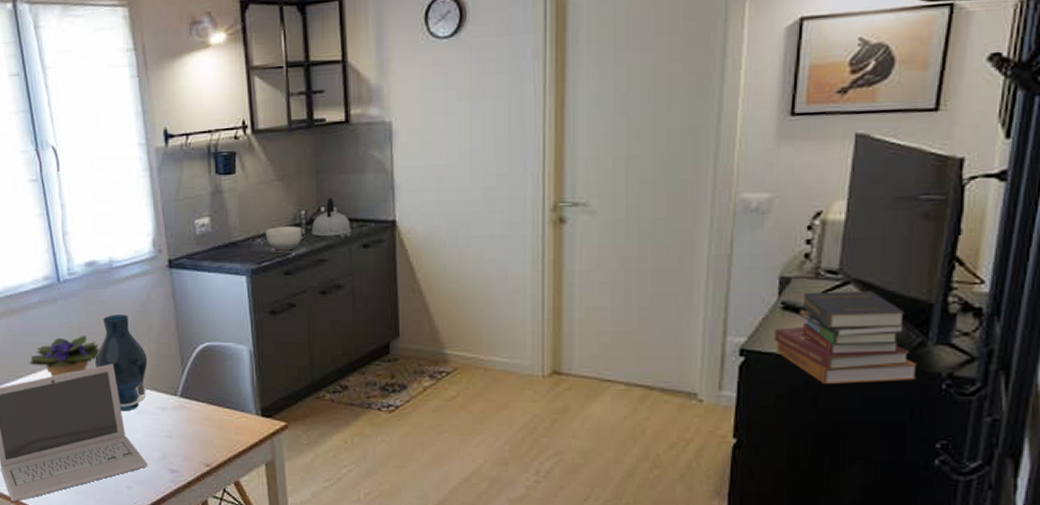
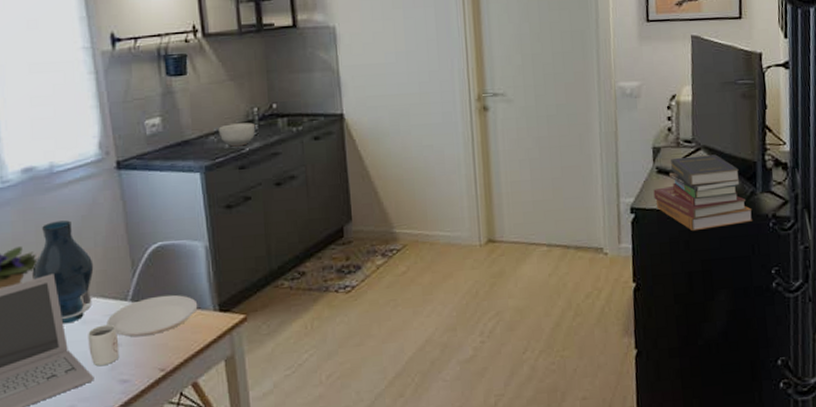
mug: none [142,416,170,455] -> present [88,324,120,367]
plate: none [158,394,241,432] -> present [106,294,198,337]
kettle: present [311,197,353,237] -> none [264,95,304,132]

